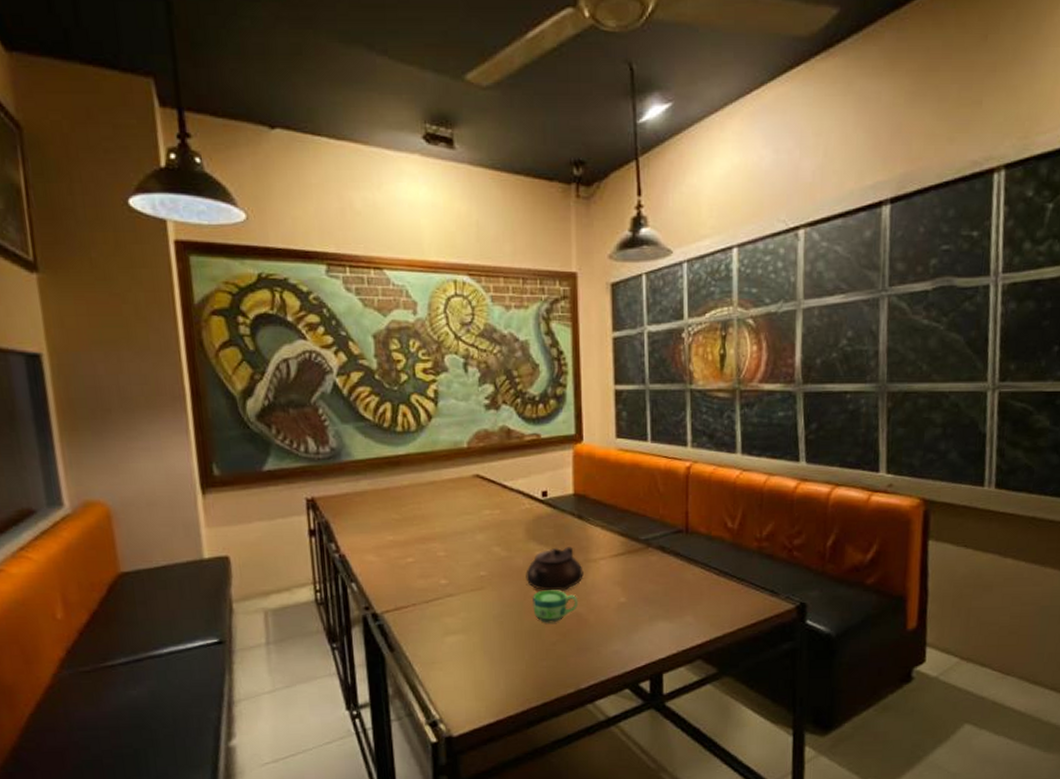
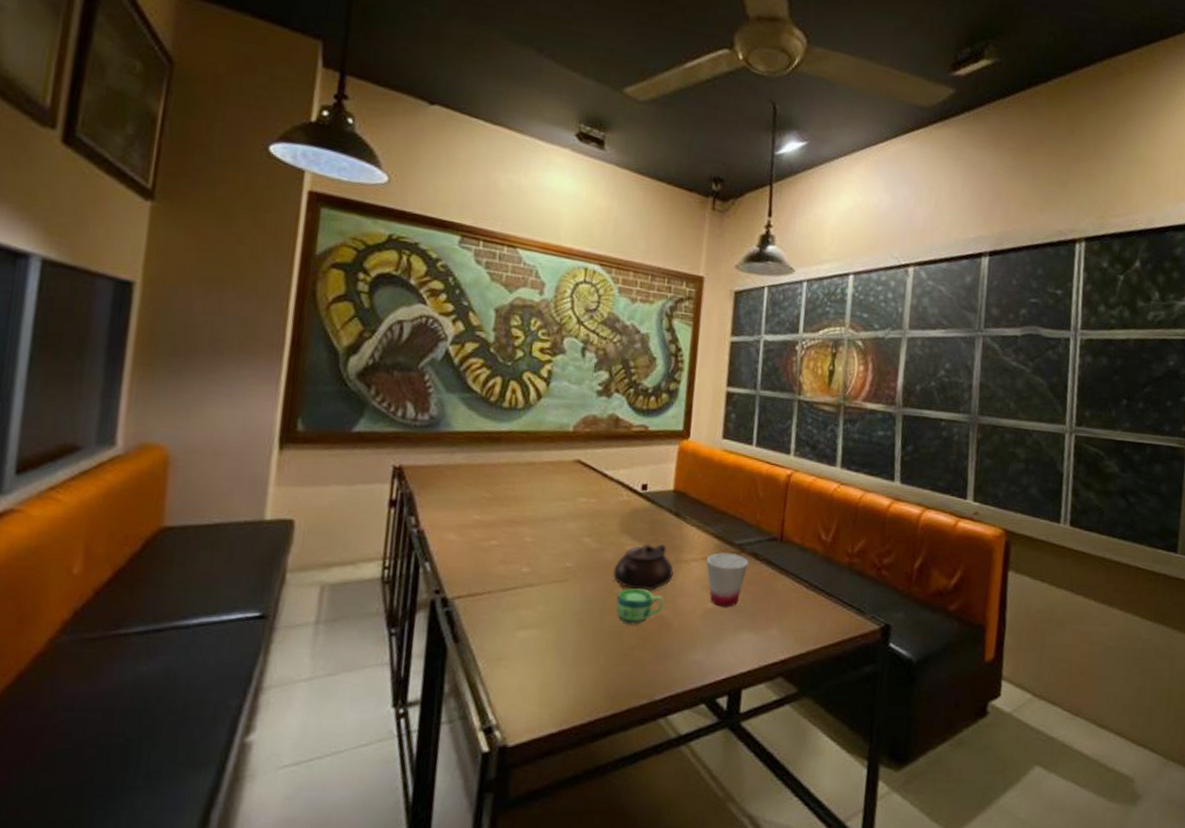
cup: none [614,549,657,600] -> present [706,552,749,607]

